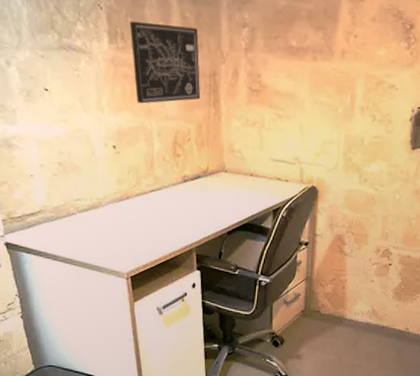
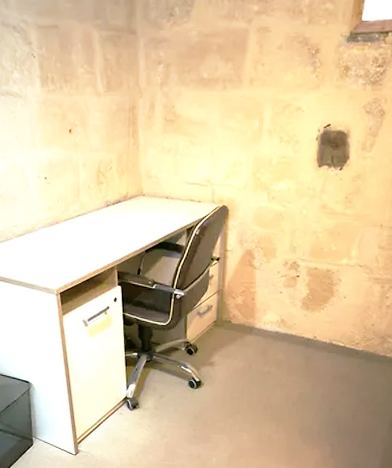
wall art: present [129,21,201,104] -> none [58,66,121,139]

